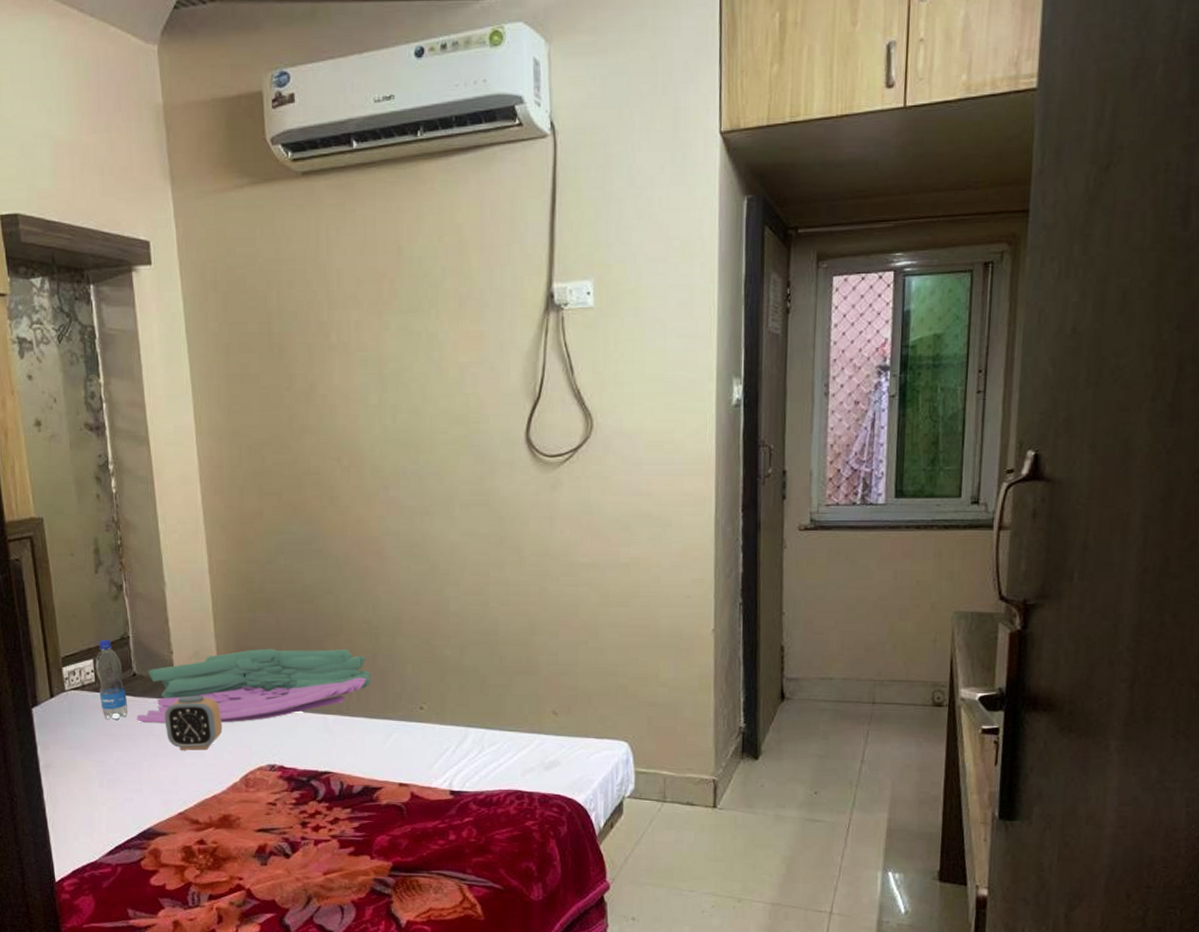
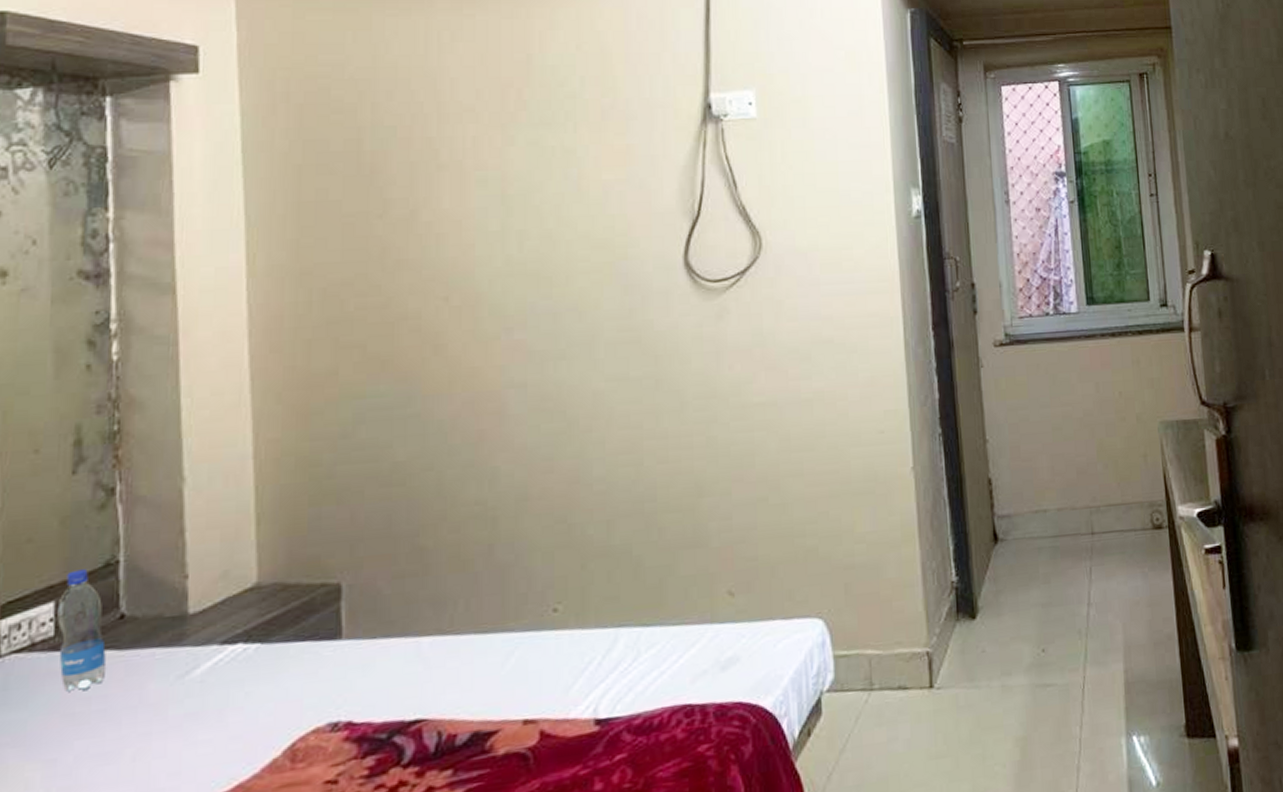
towel: present [137,648,372,724] -> none [120,542,486,688]
alarm clock: present [164,695,223,750] -> none [166,634,260,722]

